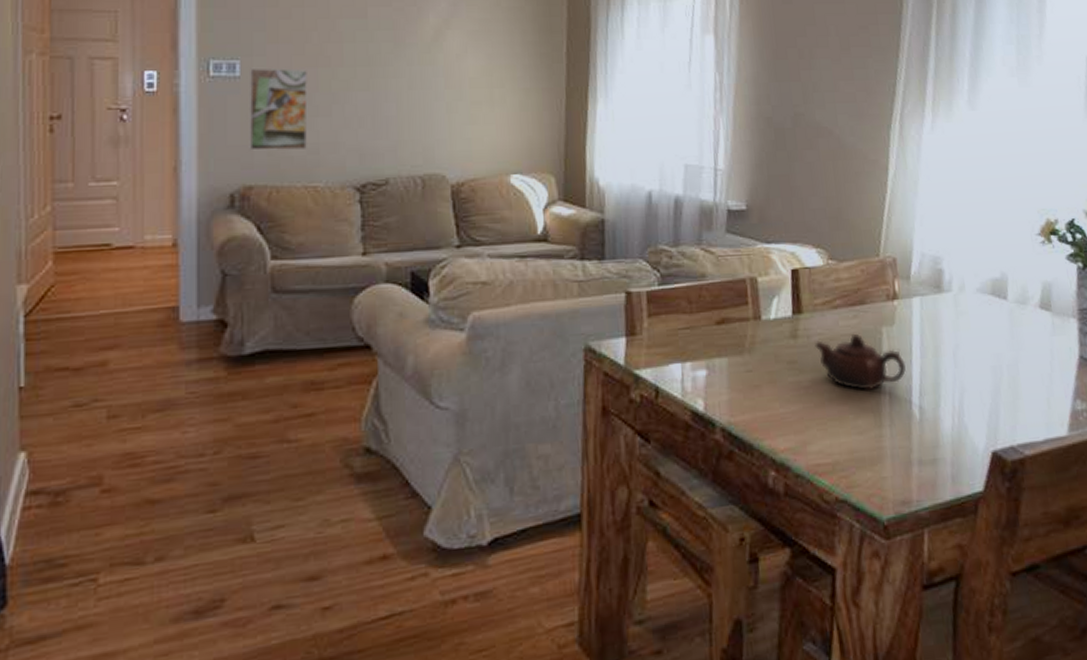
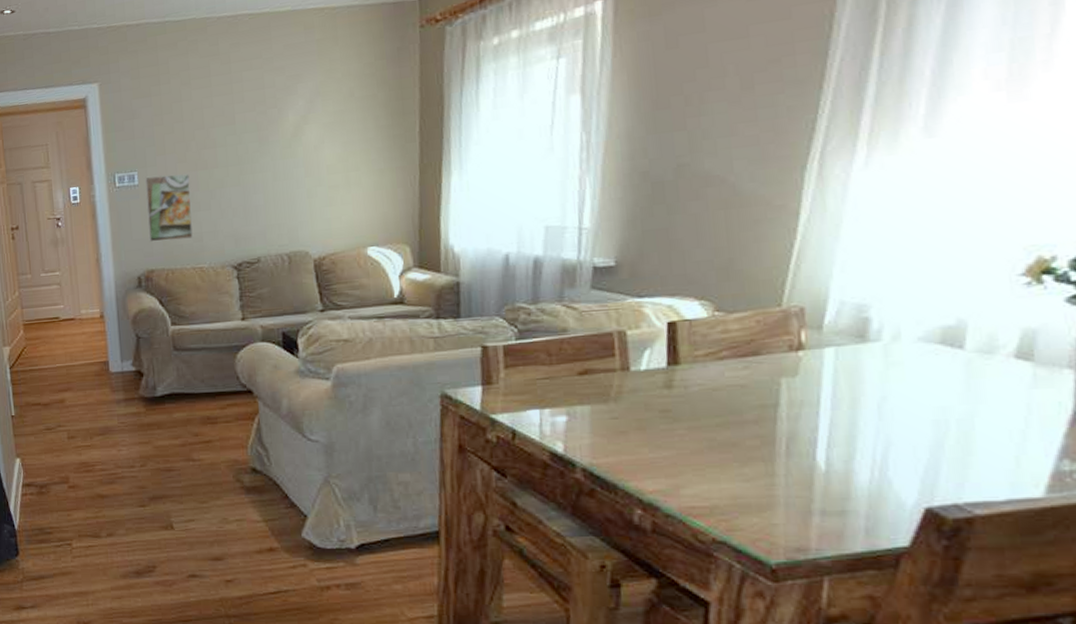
teapot: present [814,333,906,391] -> none [693,384,811,440]

